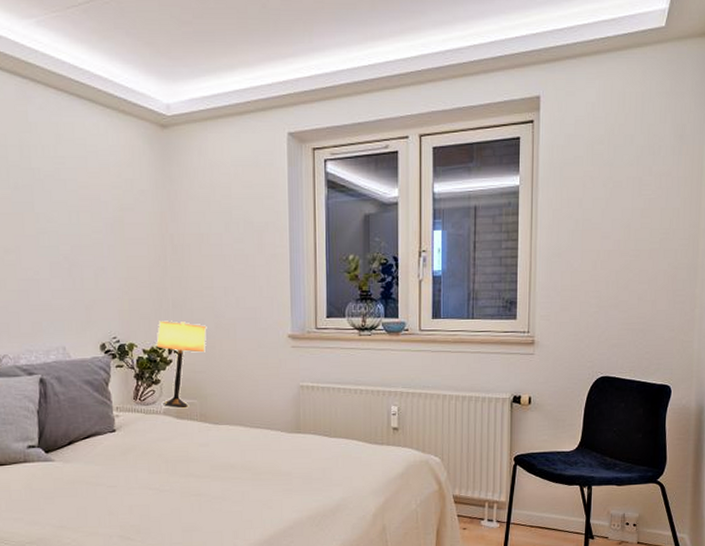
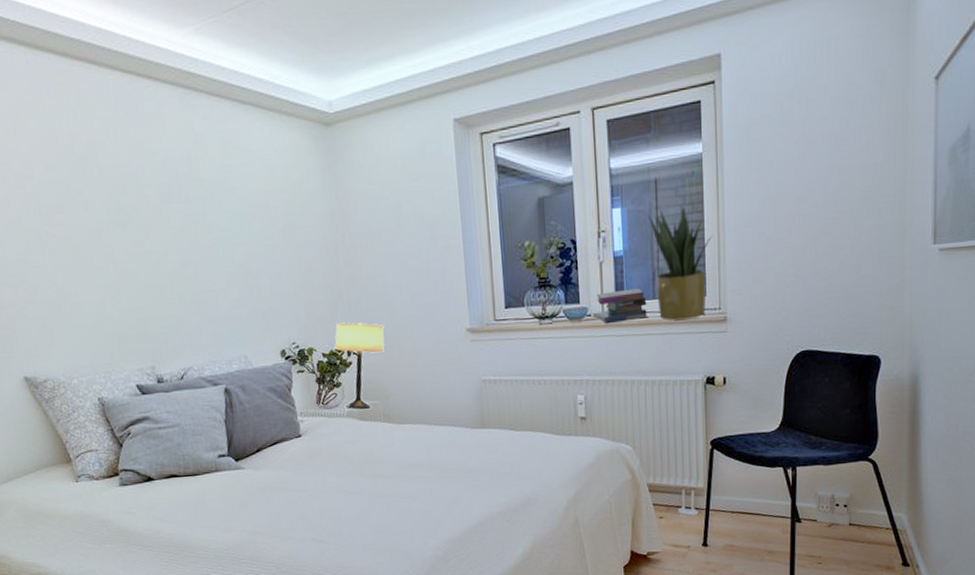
books: none [410,307,461,340] -> present [592,288,647,325]
planter: none [467,233,525,341] -> present [648,205,713,321]

